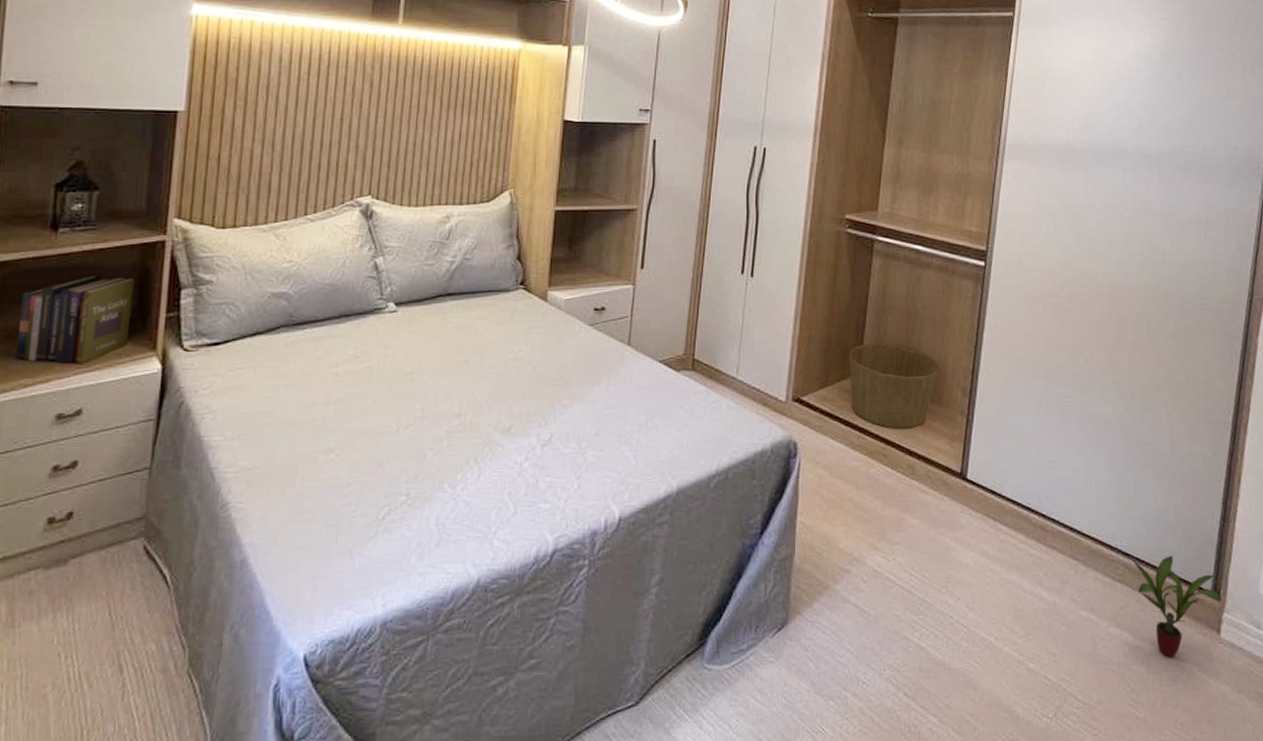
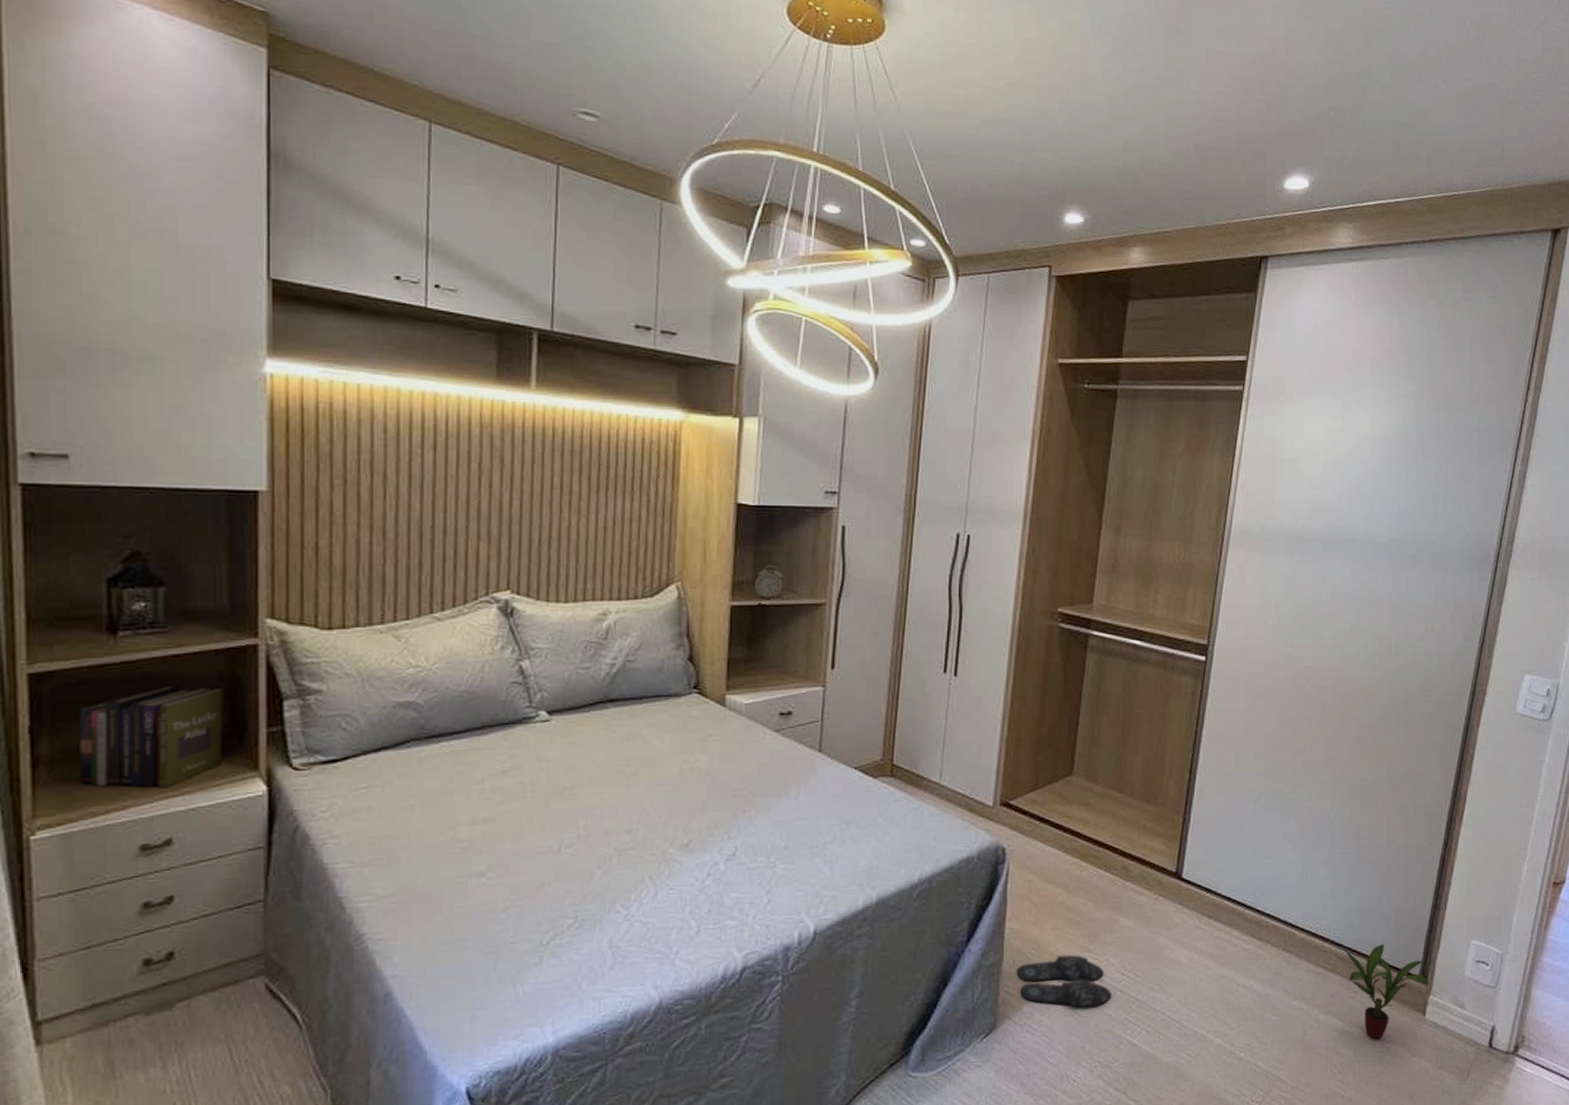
alarm clock: none [577,174,601,205] -> present [755,564,783,600]
slippers: none [807,551,900,608] -> present [1016,954,1111,1008]
basket: present [849,343,939,429] -> none [1061,743,1156,831]

